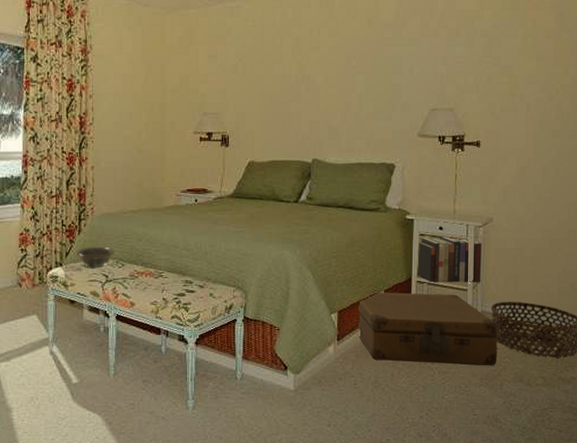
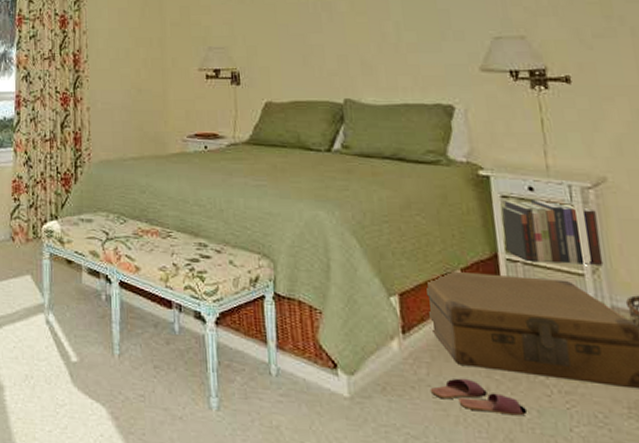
decorative bowl: present [75,246,115,269] -> none [71,198,116,224]
slippers: none [352,369,417,392] -> present [430,378,528,416]

